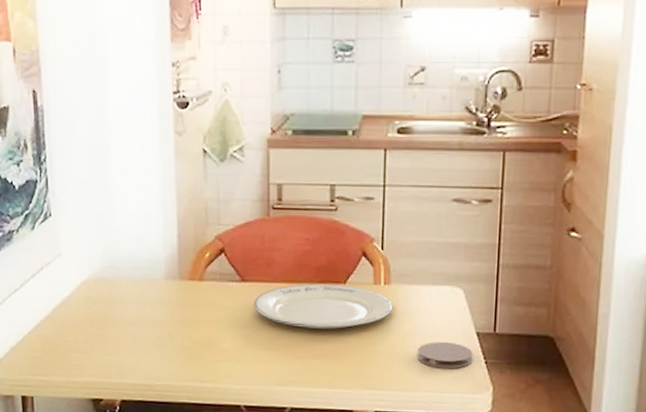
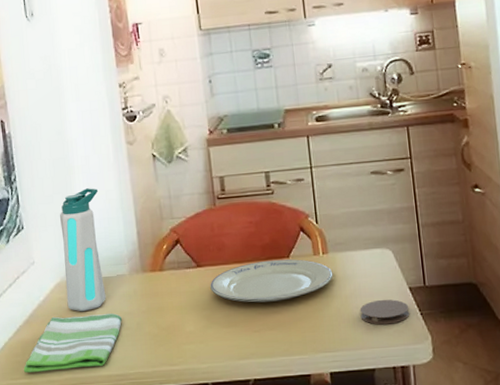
dish towel: none [42,315,153,373] -> present [23,313,123,373]
water bottle: none [92,179,138,314] -> present [59,188,106,312]

